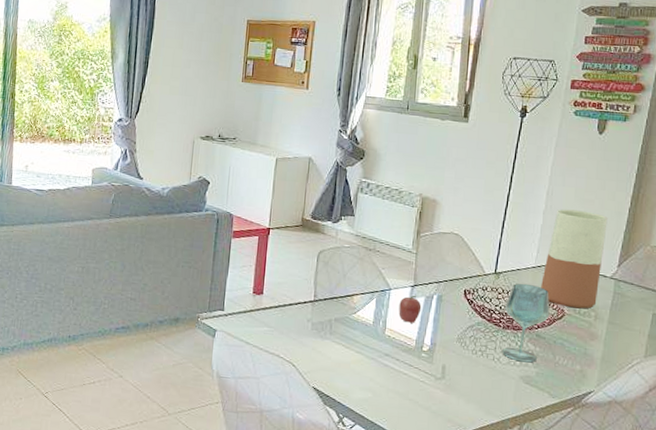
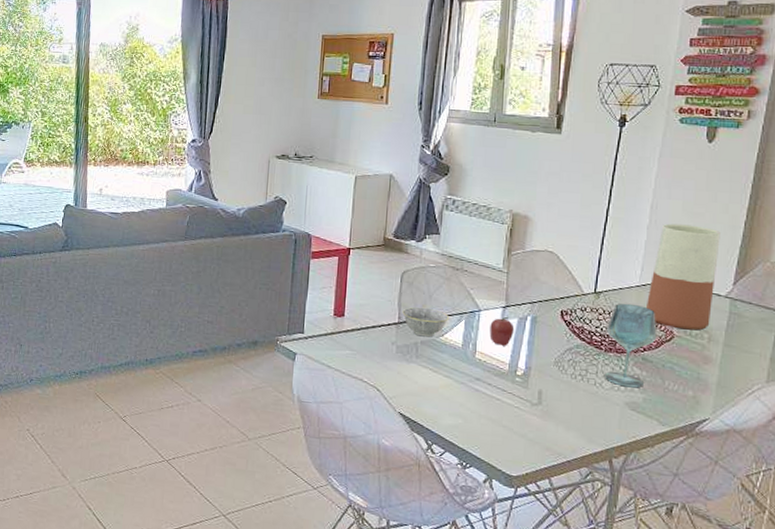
bowl: none [318,285,361,315] -> present [402,307,449,337]

